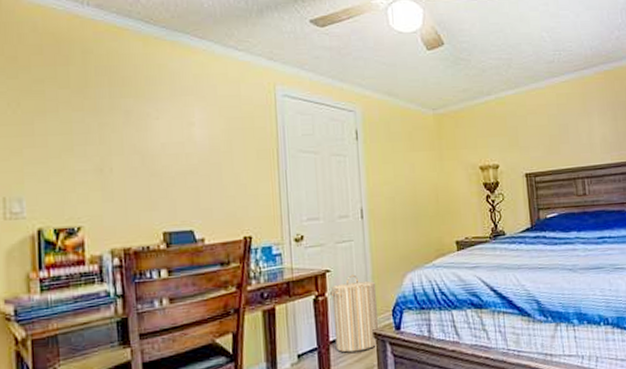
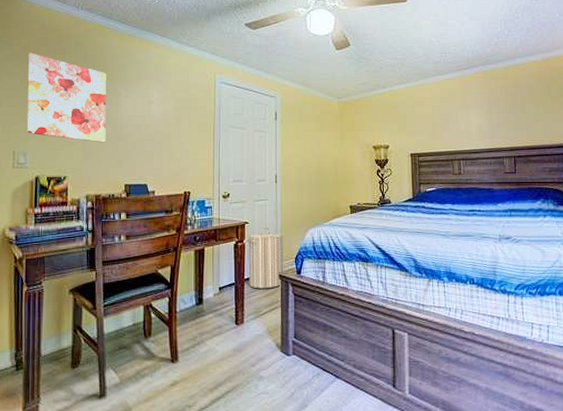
wall art: none [15,65,133,180] -> present [27,53,106,143]

